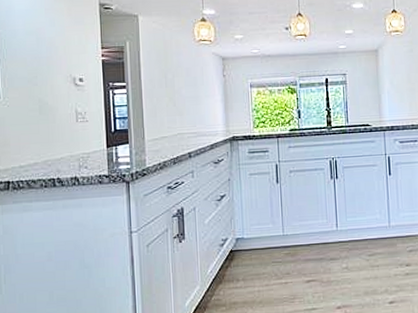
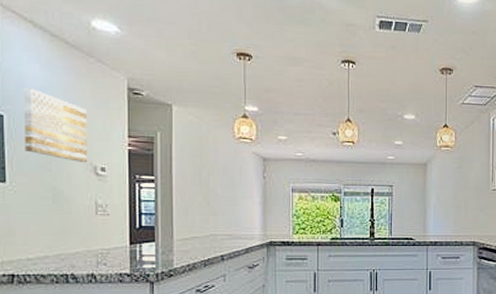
wall art: none [12,12,68,75] -> present [23,88,88,162]

